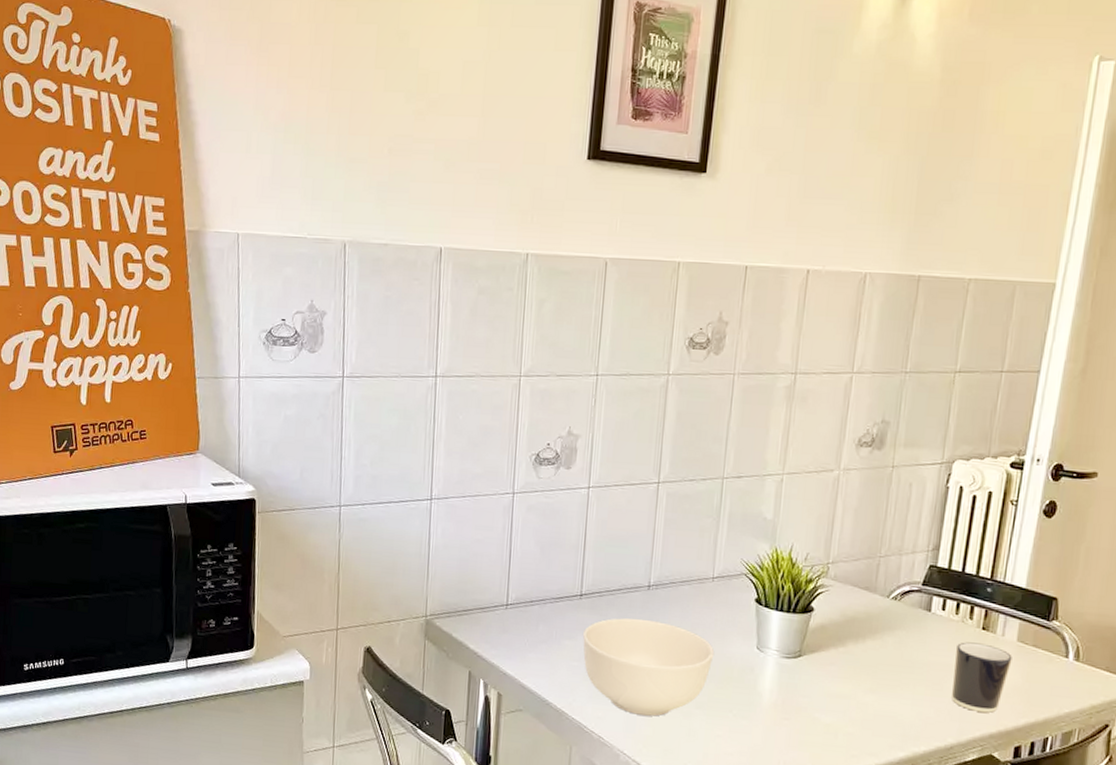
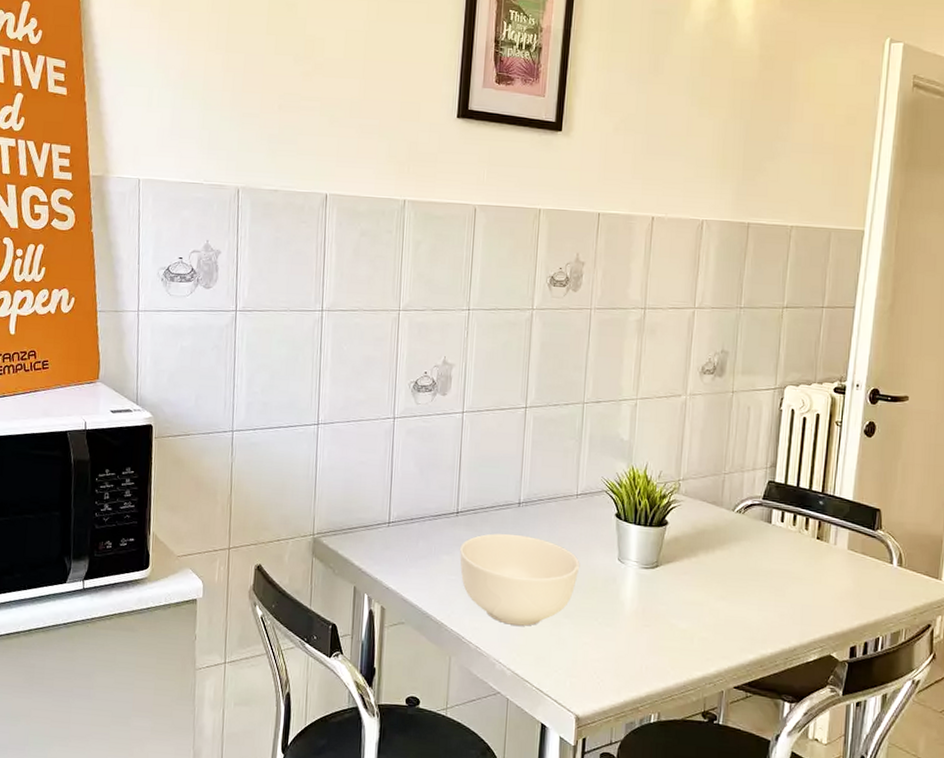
mug: present [952,642,1012,713] -> none [793,551,844,616]

